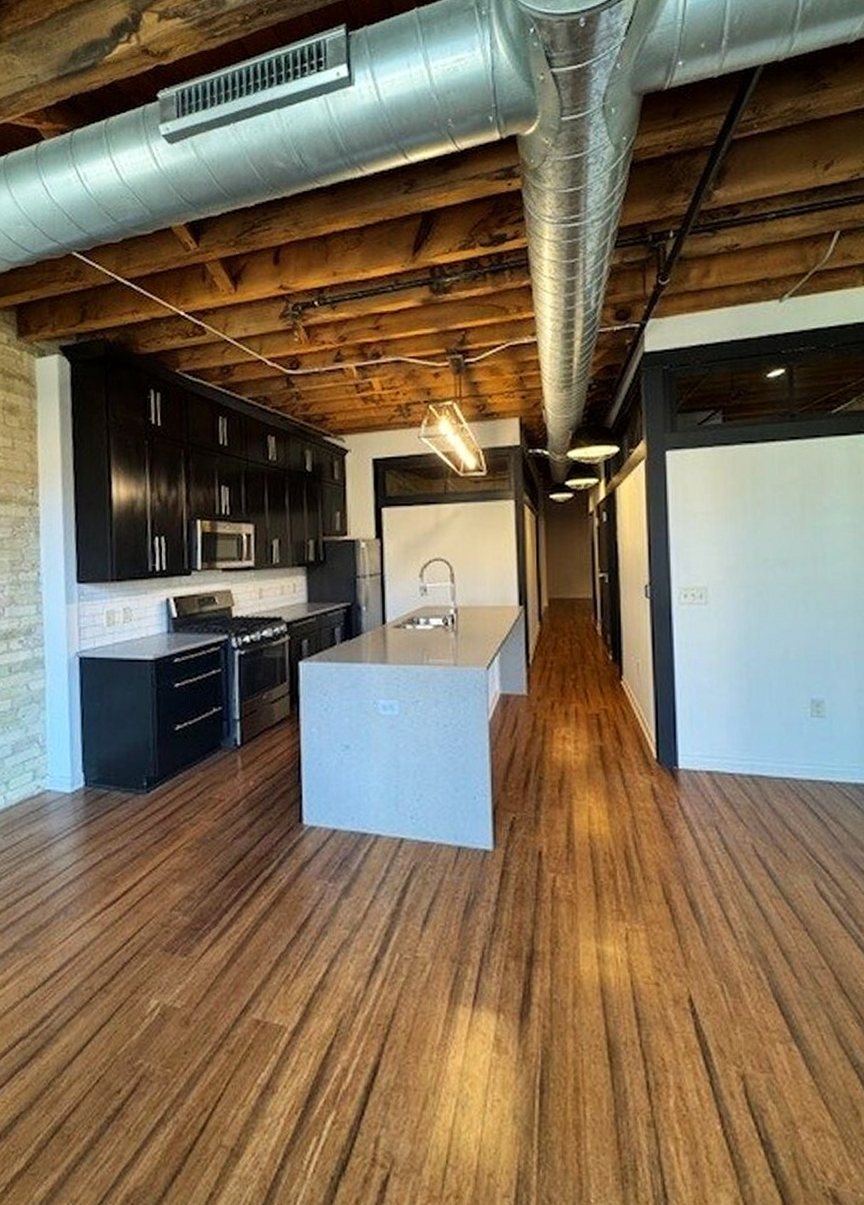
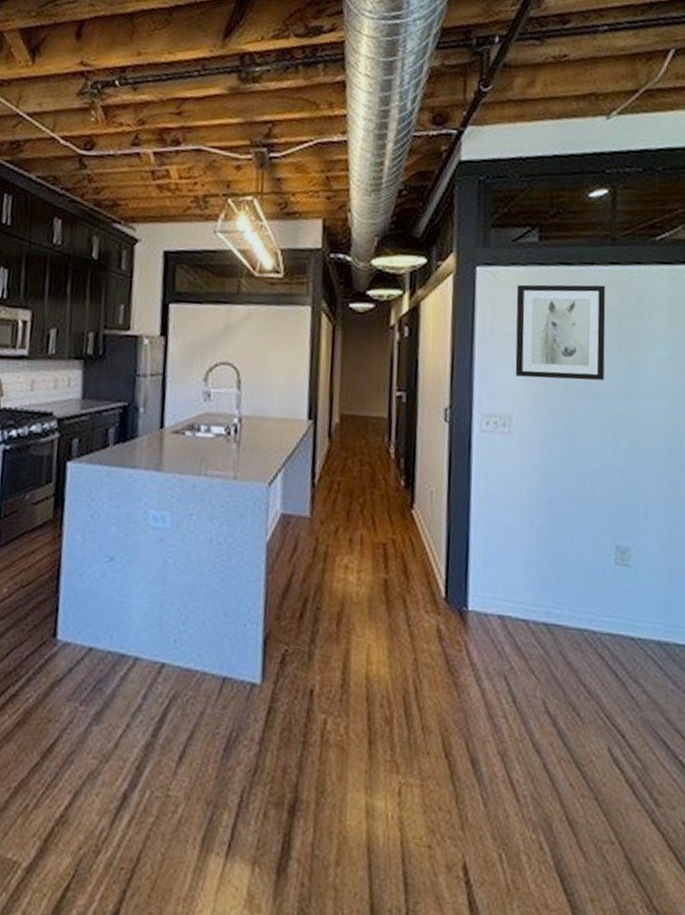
wall art: none [705,459,791,550] -> present [515,284,606,381]

